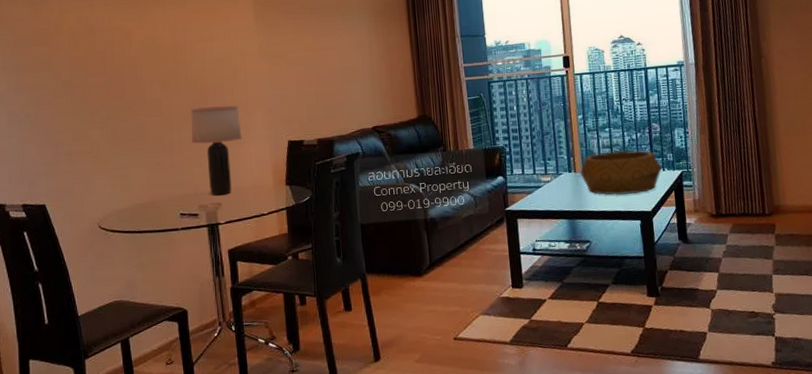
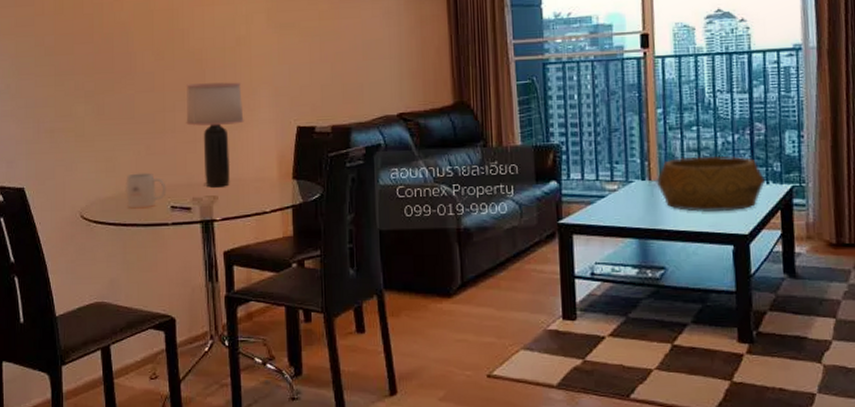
mug: none [139,185,176,218] -> present [126,172,167,209]

